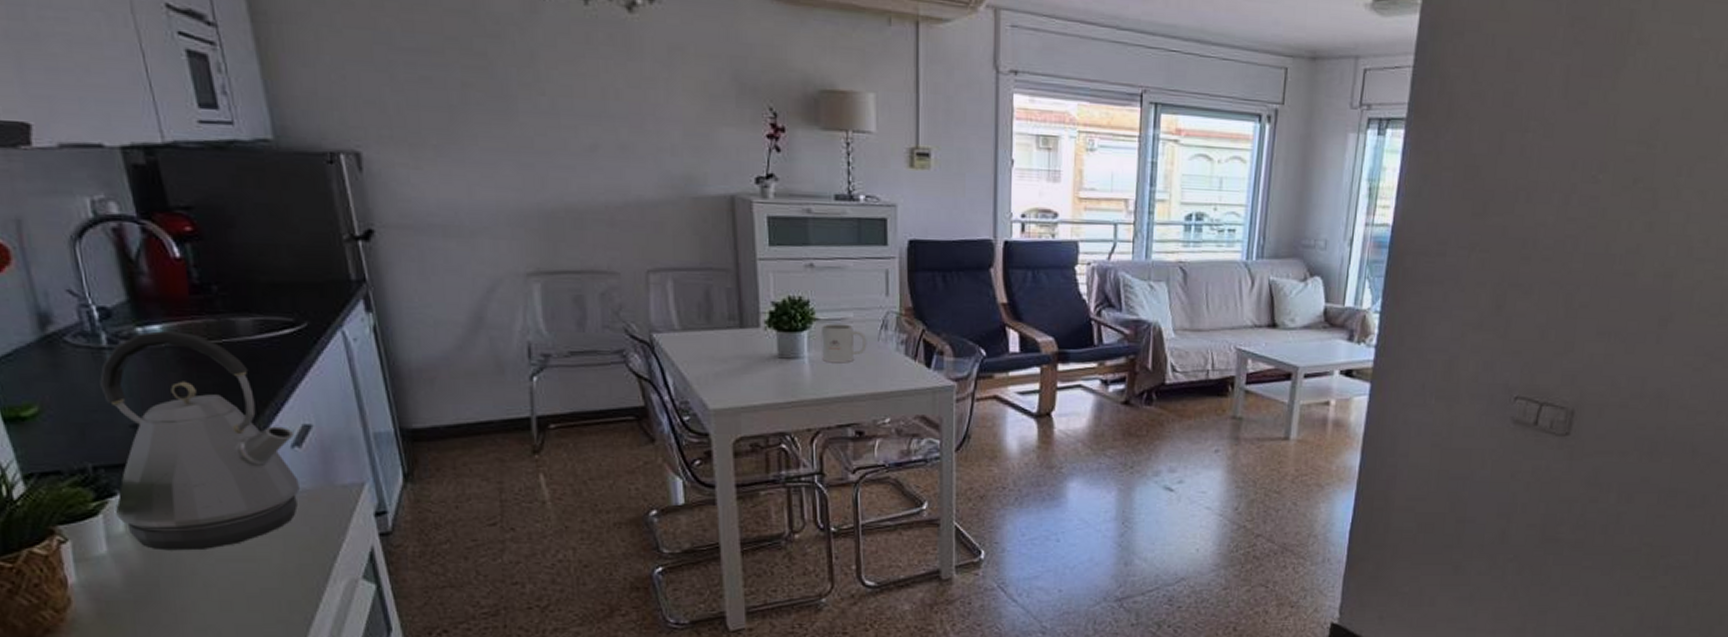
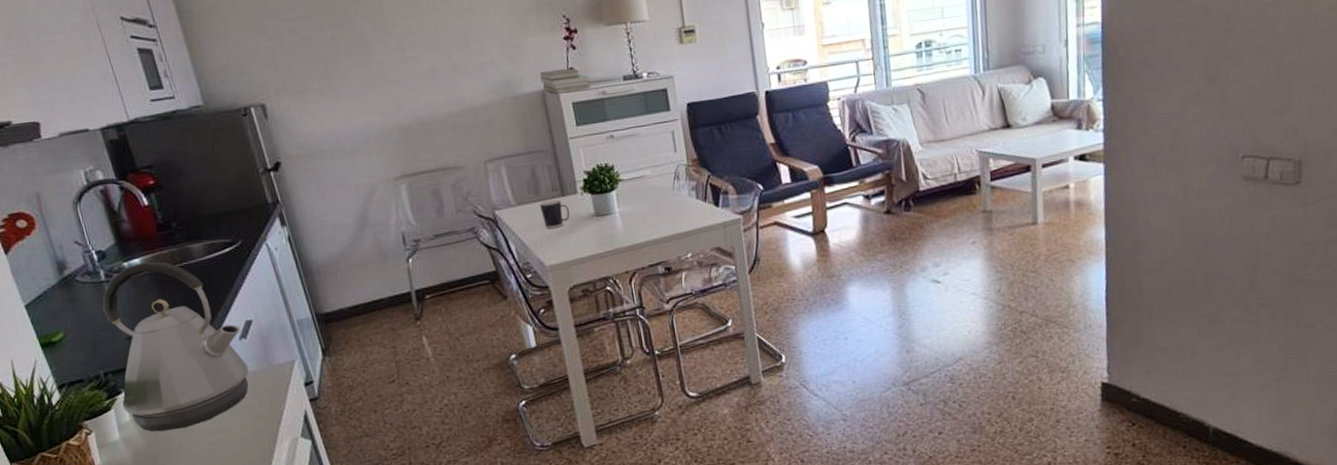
mug: none [711,331,748,365] -> present [540,200,570,229]
books: none [730,171,794,204] -> present [540,68,592,94]
mug: present [820,323,867,364] -> none [626,180,665,215]

